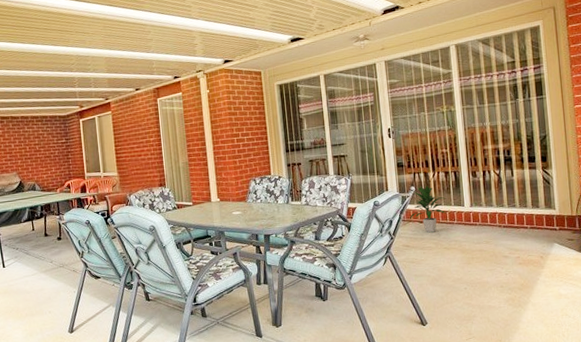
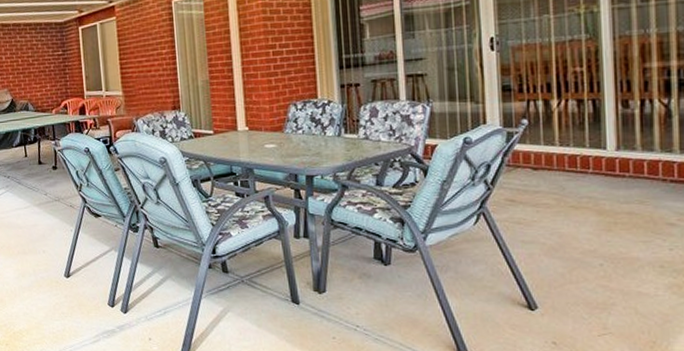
indoor plant: present [409,185,447,233] -> none [517,118,578,184]

